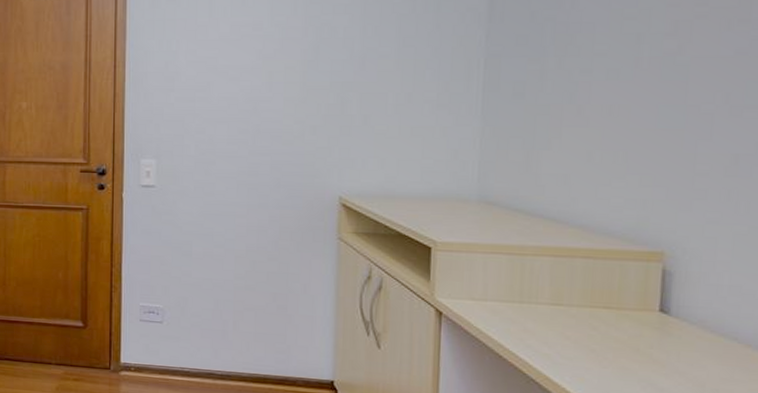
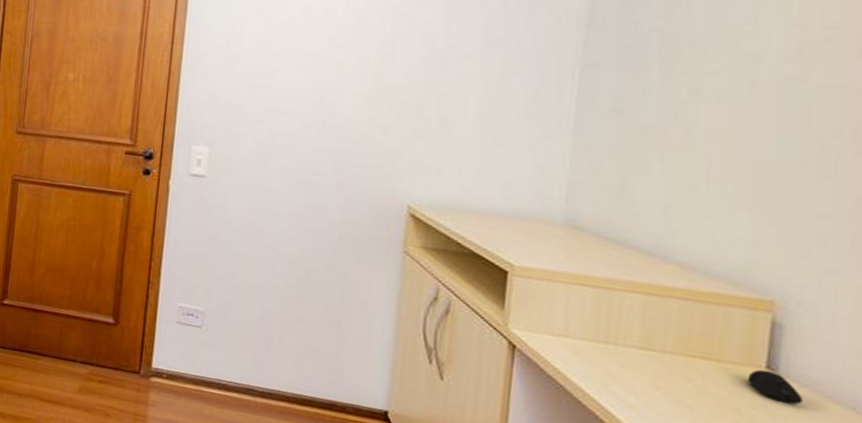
computer mouse: none [643,312,693,340] -> present [747,369,804,405]

